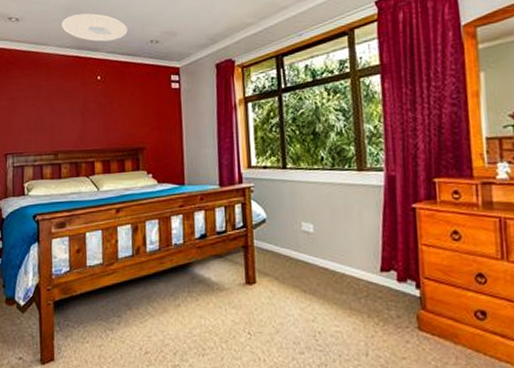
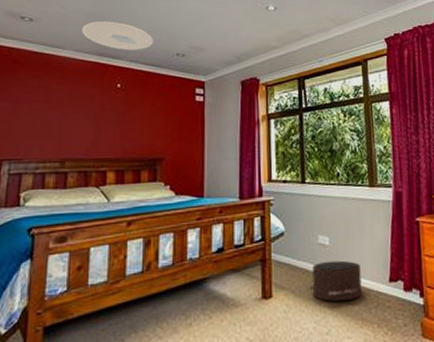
pouf: none [294,248,350,289] -> present [310,260,362,301]

